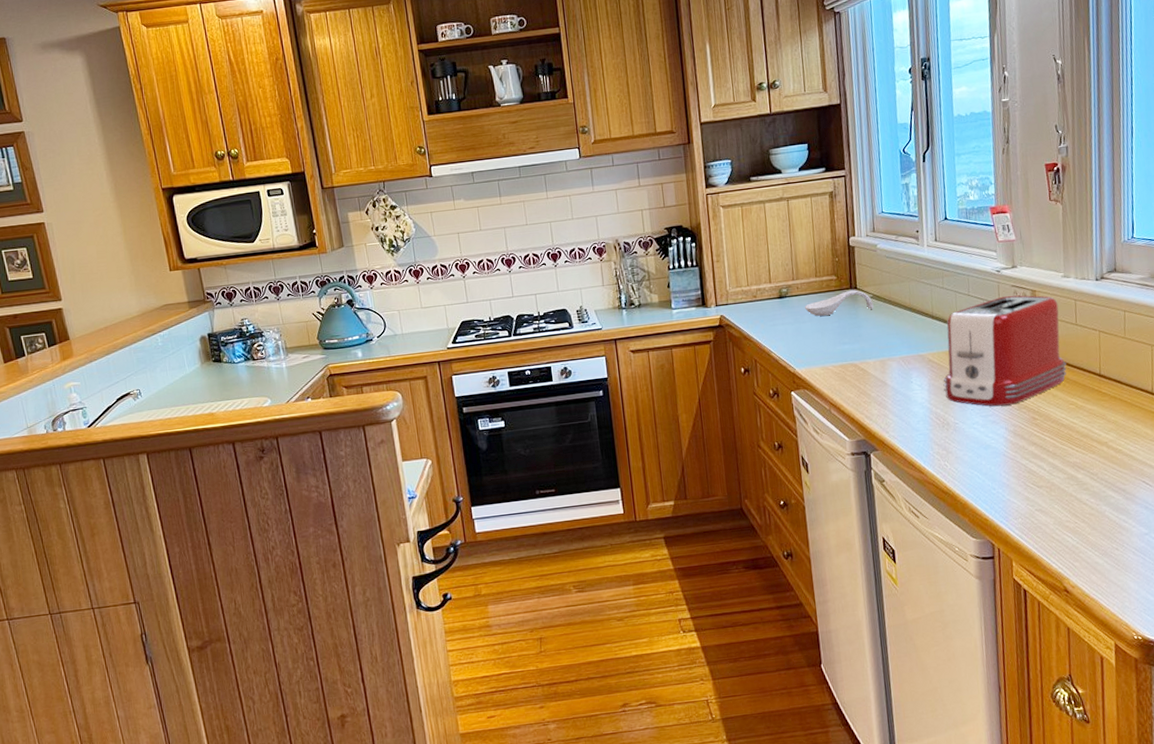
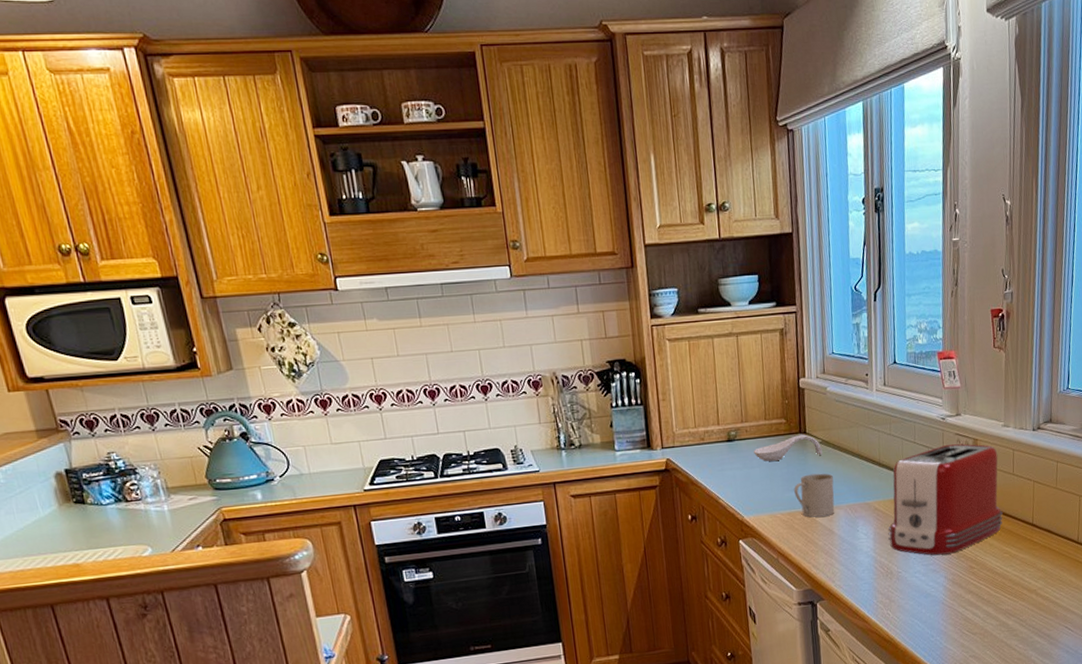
mug: none [845,326,888,370] -> present [794,473,835,518]

